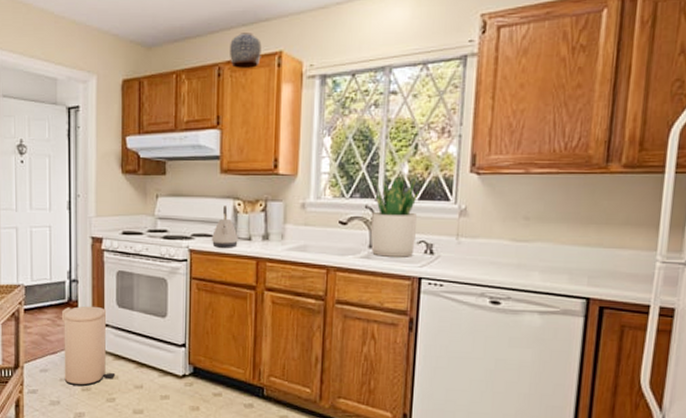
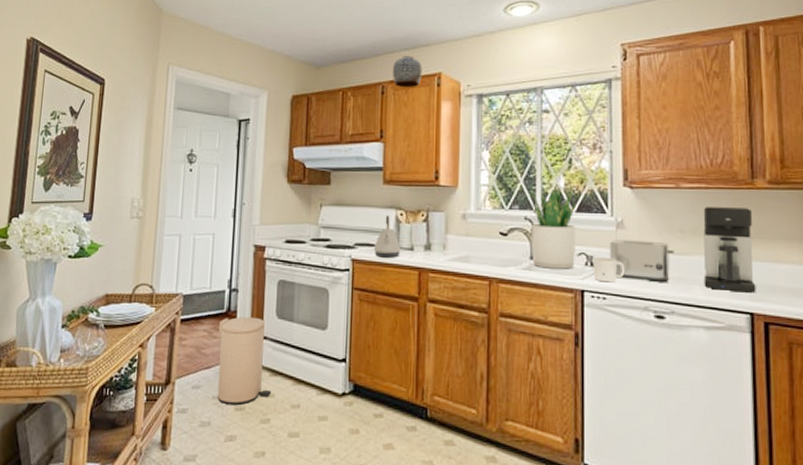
mug: none [431,245,465,270] -> present [593,257,625,283]
toaster: none [449,227,516,270] -> present [609,240,674,283]
coffee maker: none [543,193,602,279] -> present [703,207,756,293]

